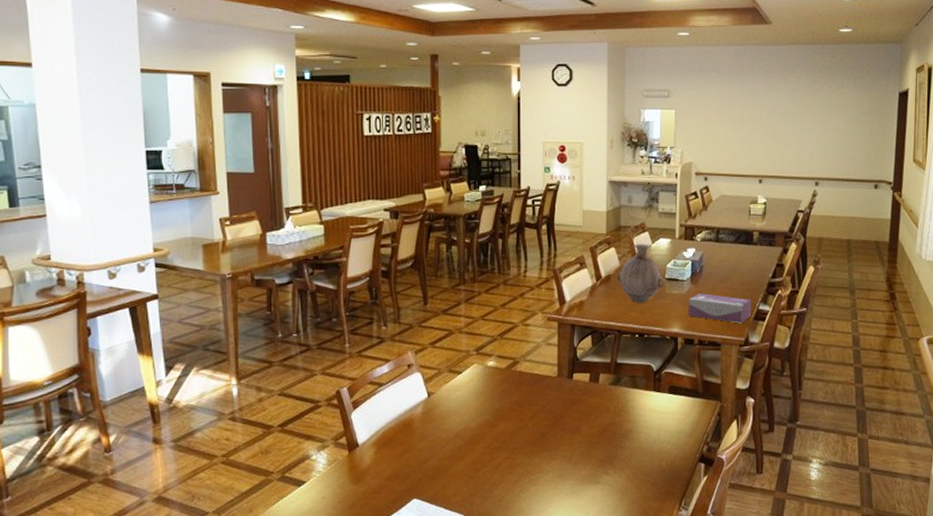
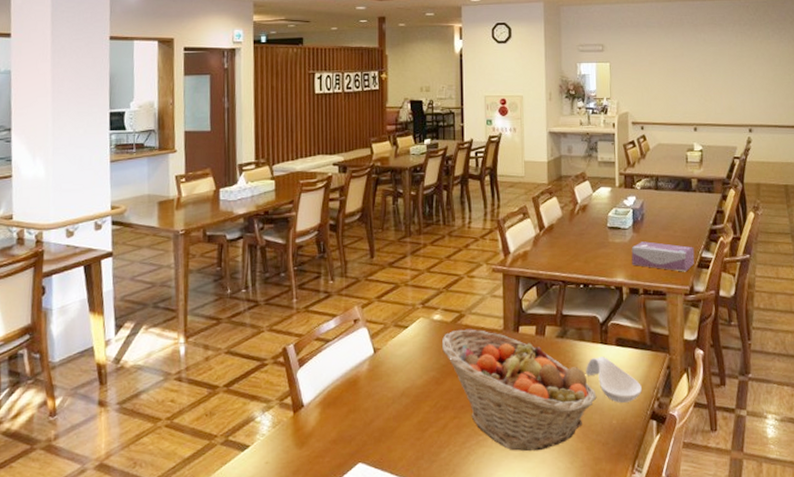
fruit basket: none [495,375,648,490] -> present [441,329,597,452]
vase: present [617,243,666,303] -> none [559,192,608,252]
spoon rest: none [638,403,692,446] -> present [586,356,642,403]

